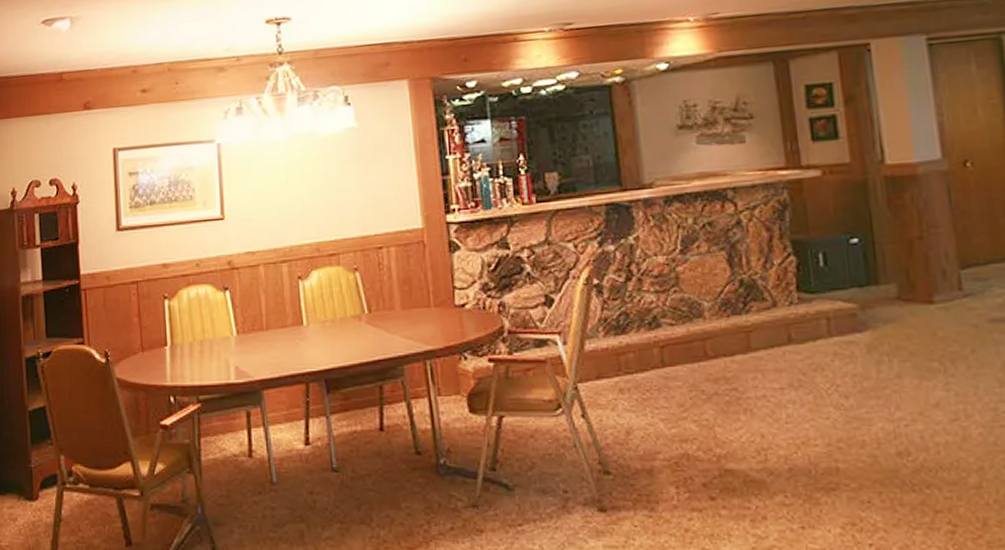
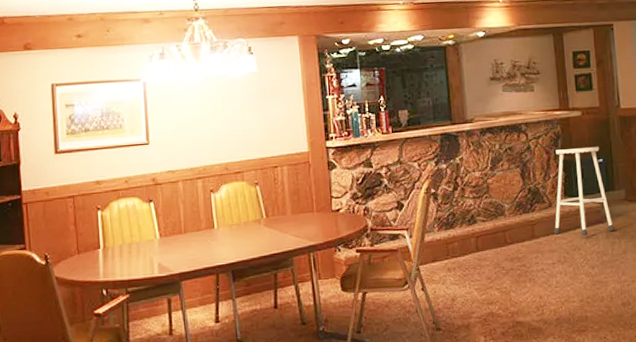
stool: none [780,219,882,350] -> present [553,146,615,236]

